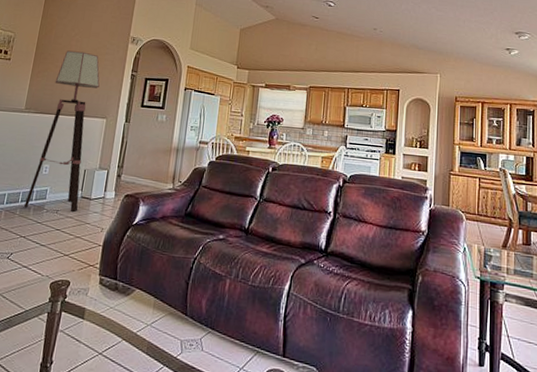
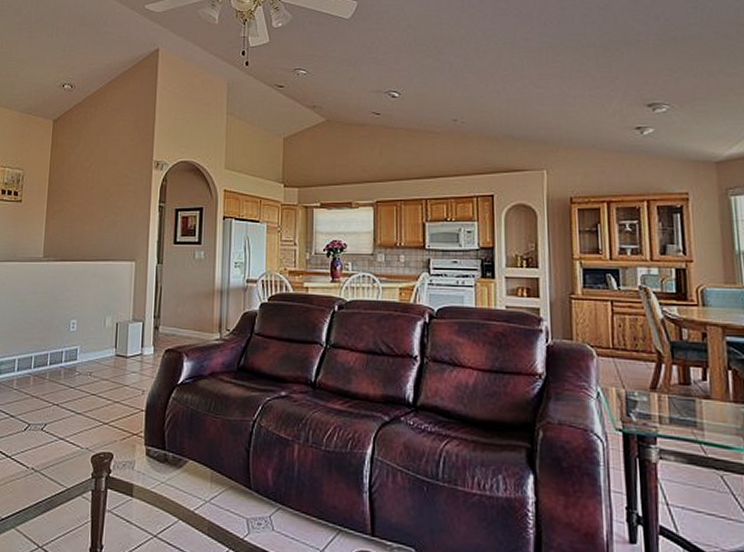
floor lamp: present [24,50,100,212] -> none [54,184,124,373]

